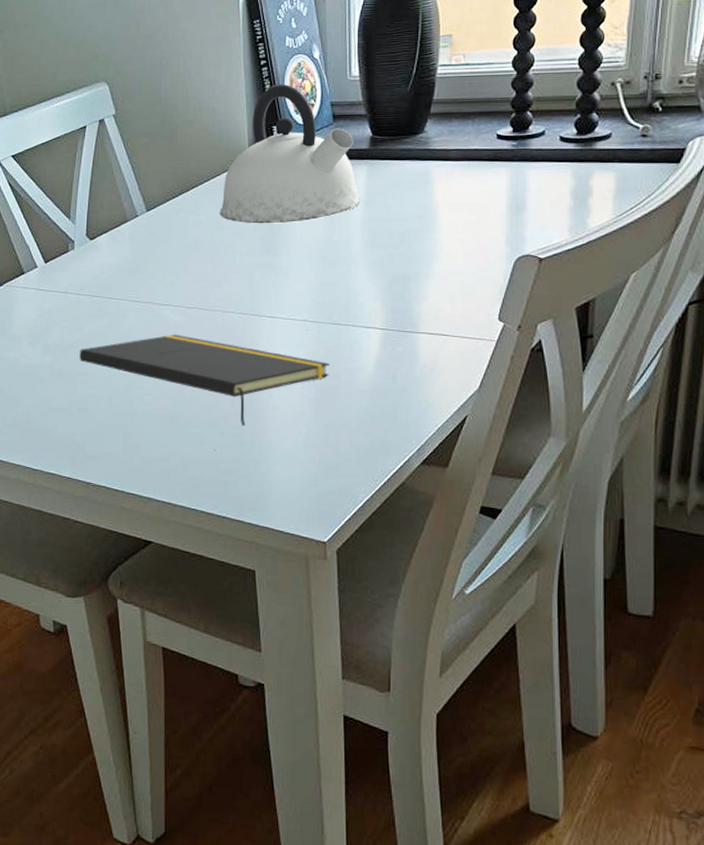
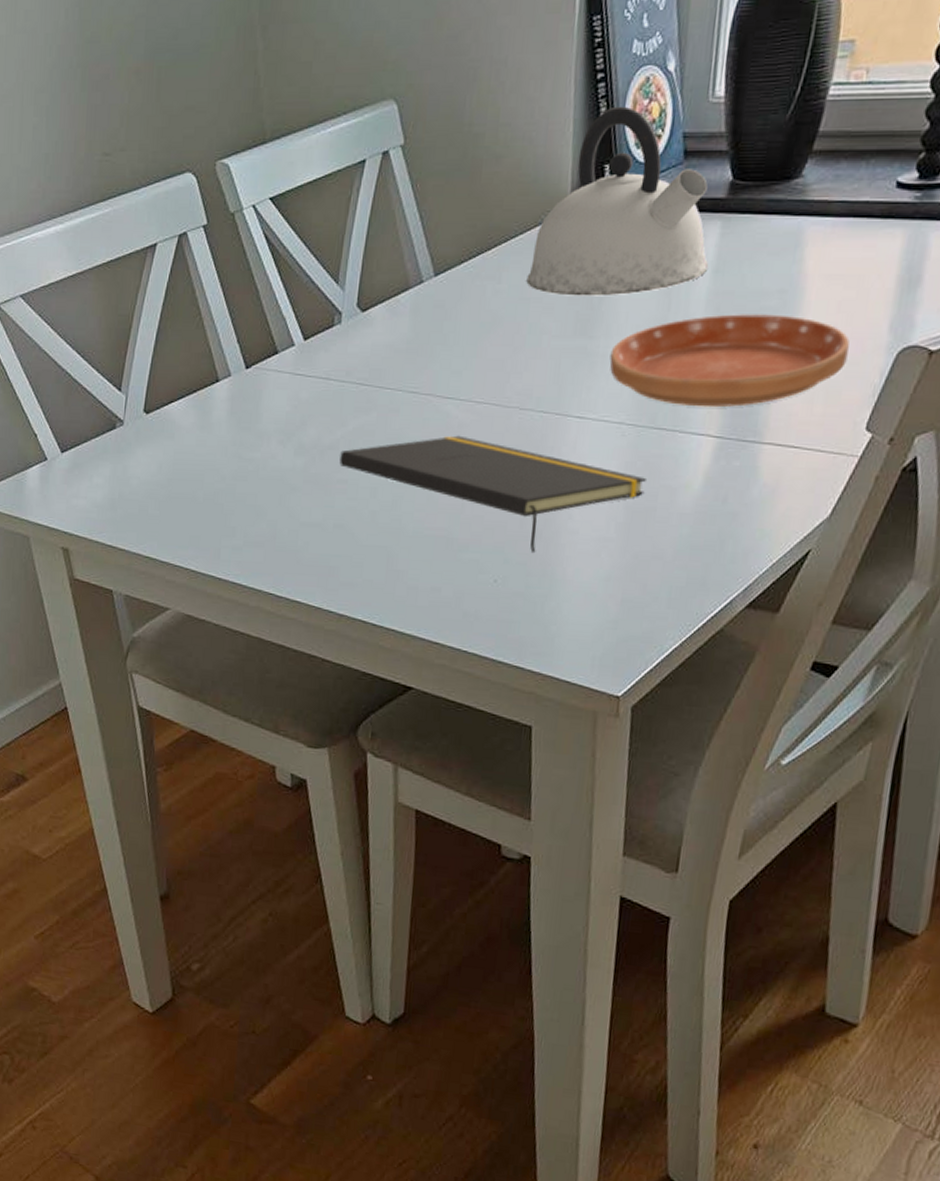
saucer: none [291,234,477,306] -> present [609,314,850,408]

